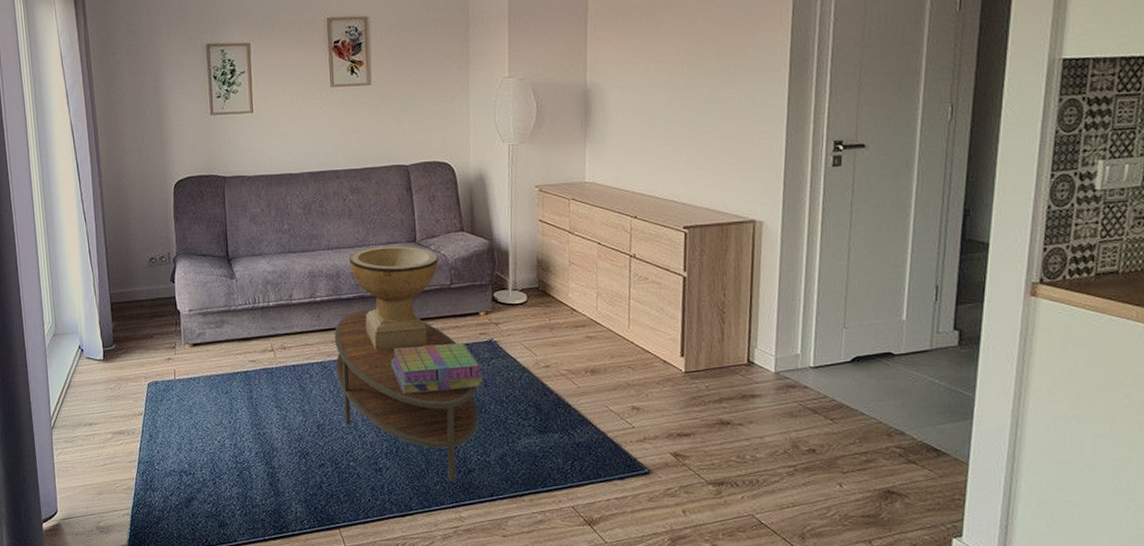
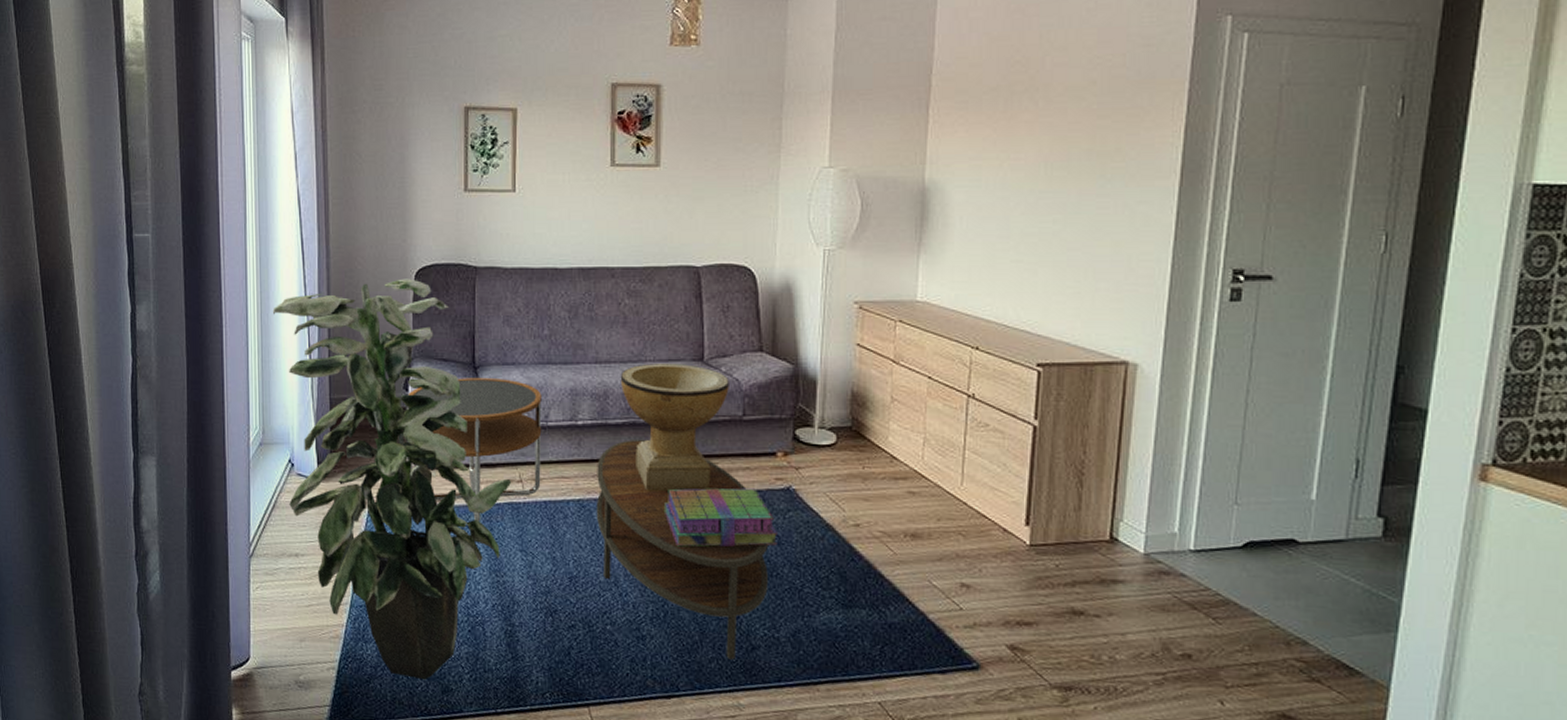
indoor plant: none [56,190,265,518] -> present [272,279,511,680]
side table: none [173,267,289,386] -> present [406,378,542,522]

